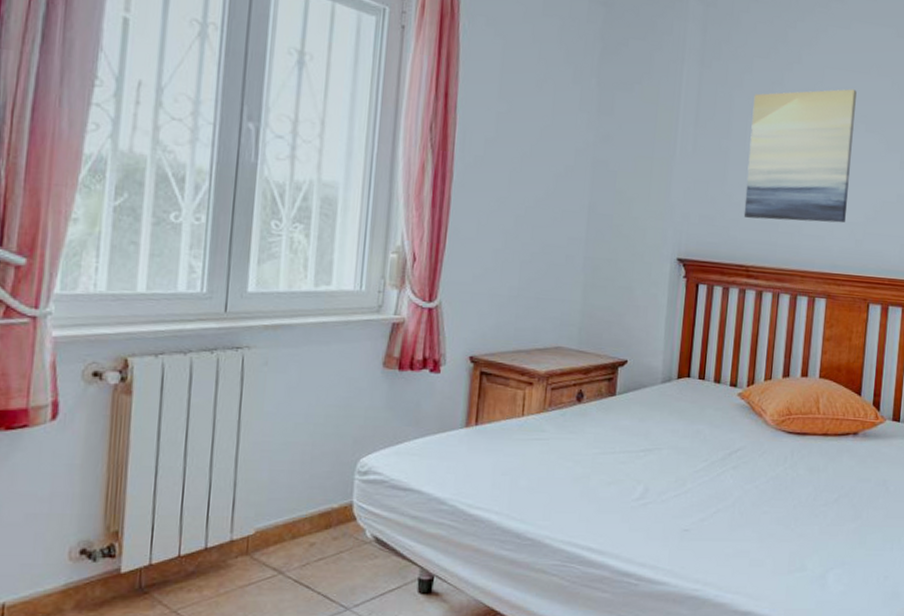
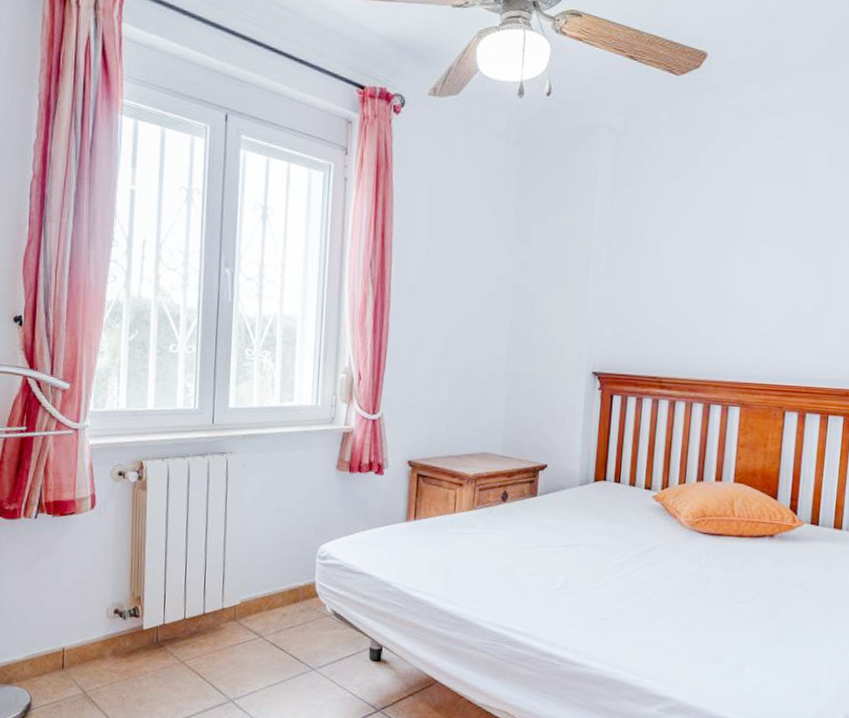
wall art: present [743,89,857,223] -> none [656,204,770,335]

